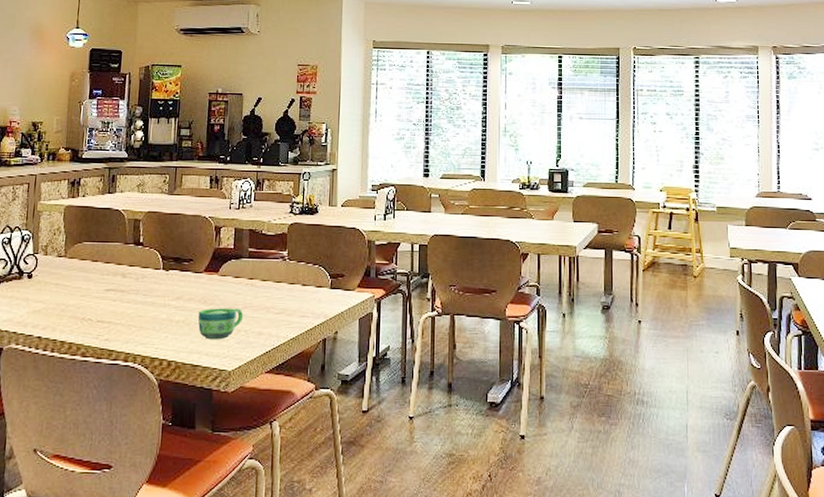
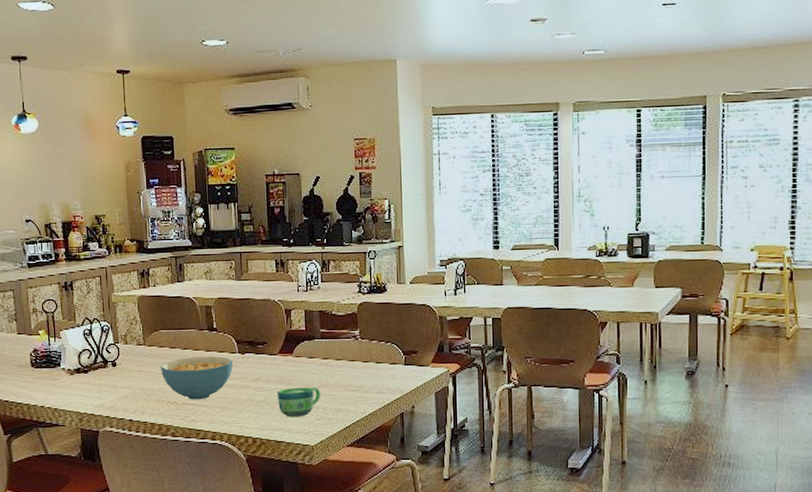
cereal bowl: none [79,271,157,318] -> present [161,356,234,400]

